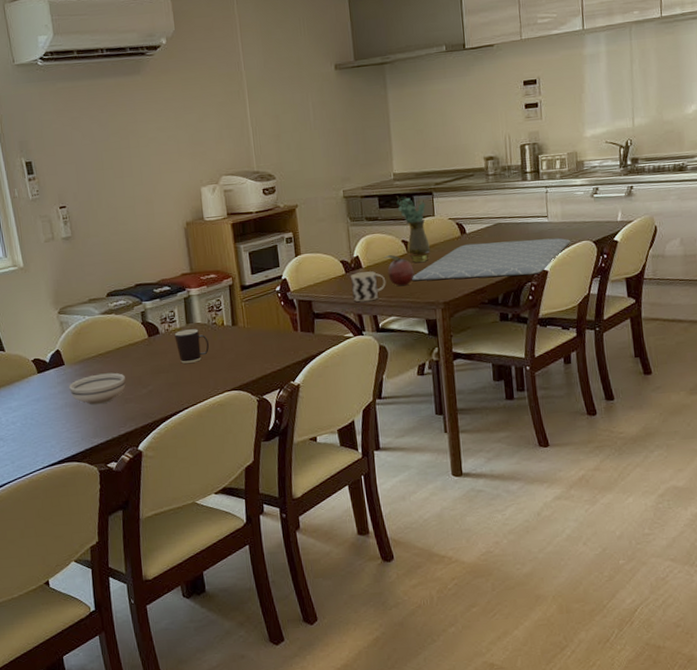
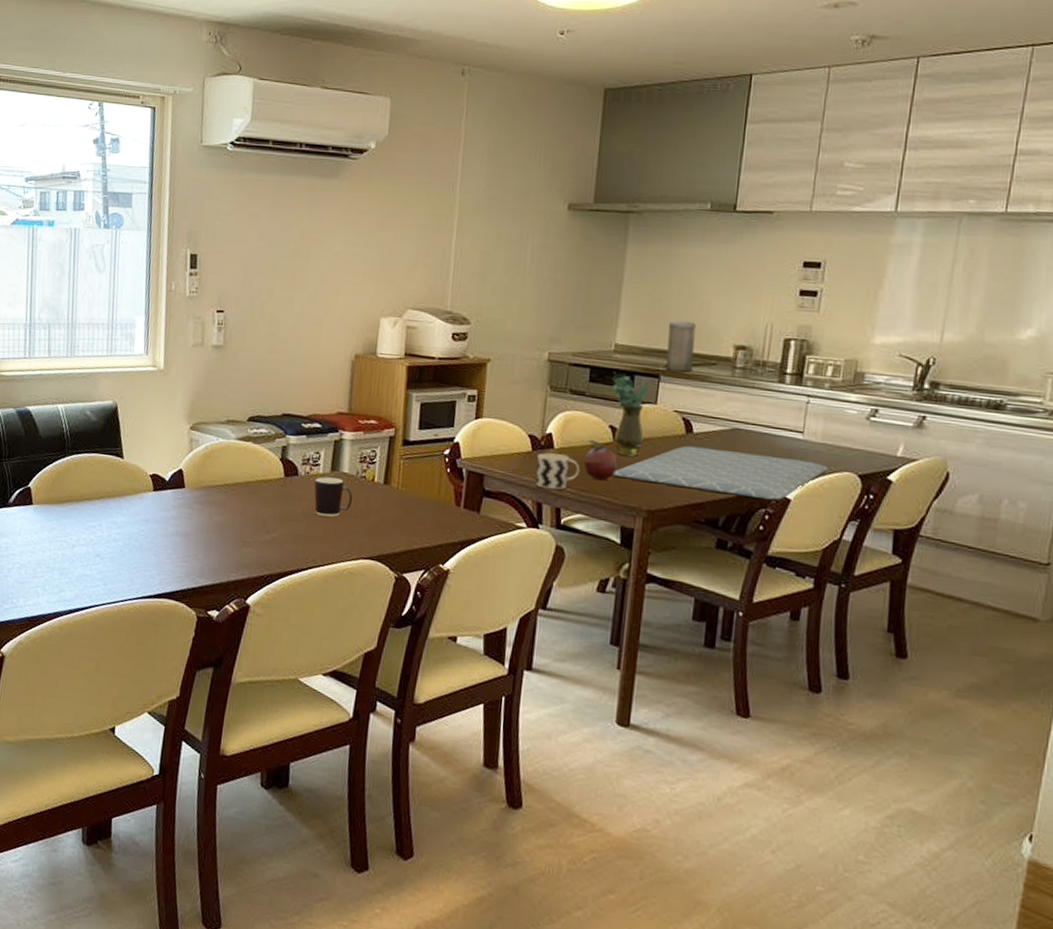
bowl: present [69,372,126,405] -> none [184,506,249,542]
canister: none [431,144,457,188] -> present [665,320,696,373]

